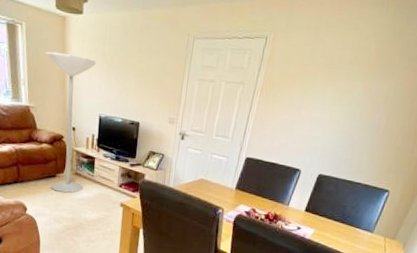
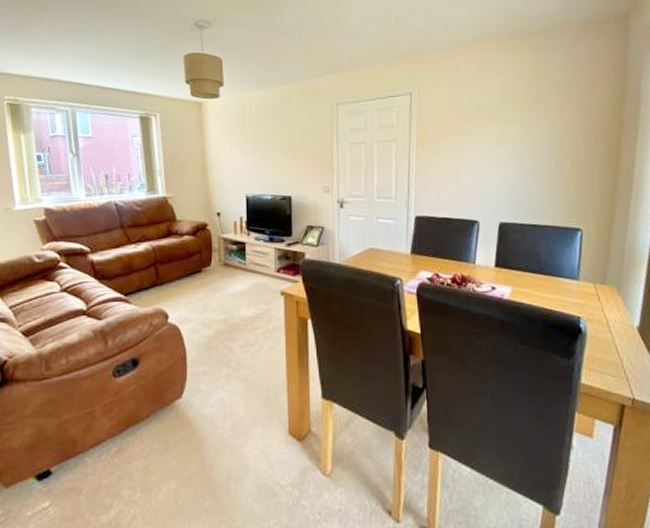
floor lamp: present [45,51,96,193] -> none [182,137,237,289]

